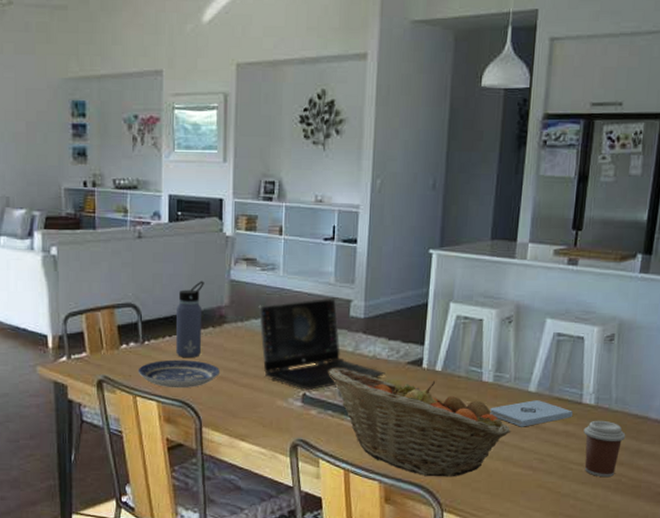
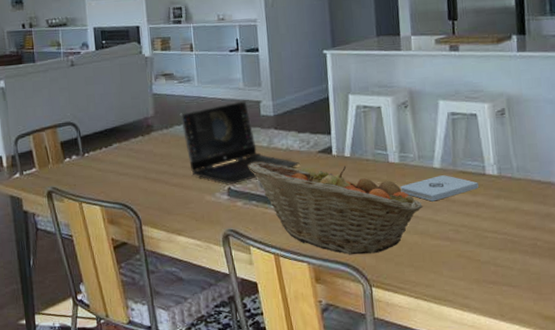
plate: present [138,359,221,389] -> none [81,166,153,193]
water bottle: present [176,281,204,357] -> none [109,97,135,165]
coffee cup: present [583,420,626,478] -> none [491,188,534,243]

